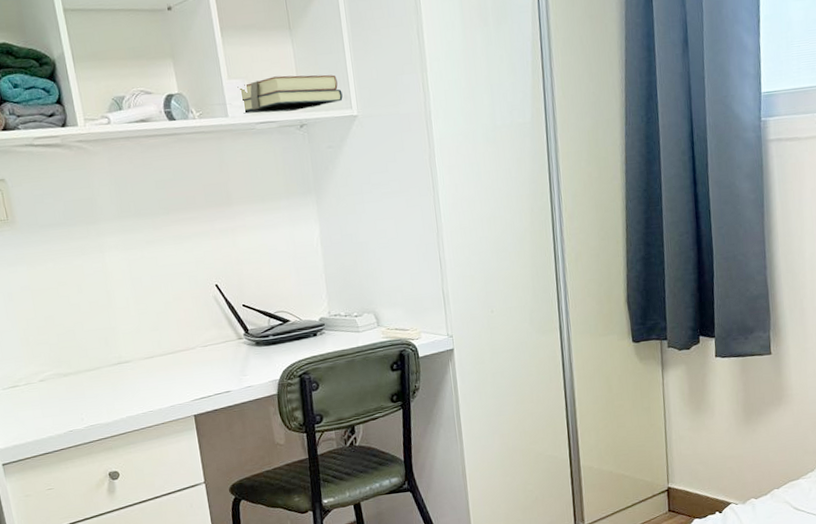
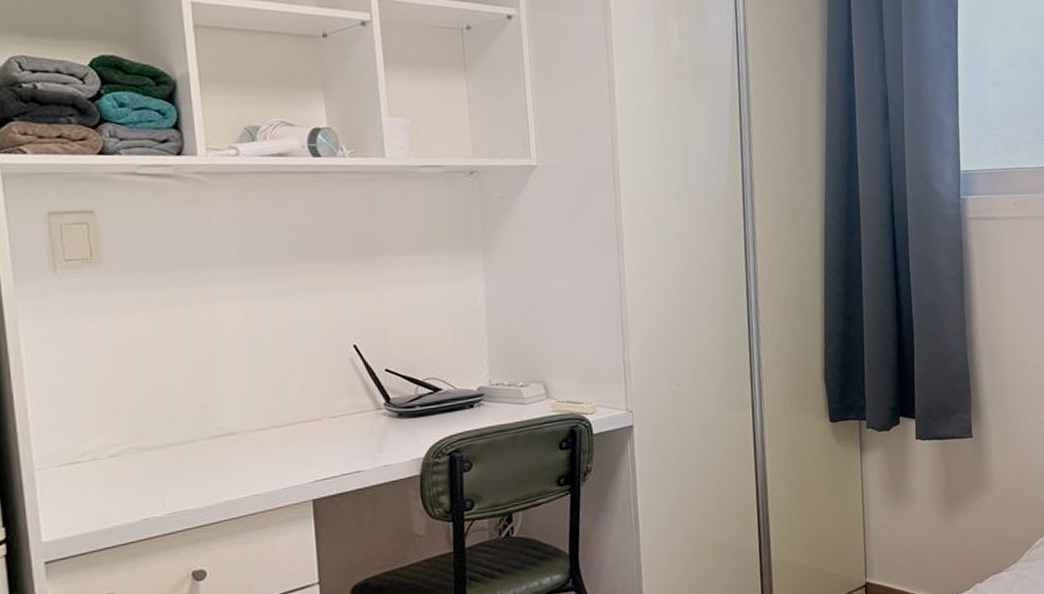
books: present [237,74,343,114] -> none [399,117,521,157]

